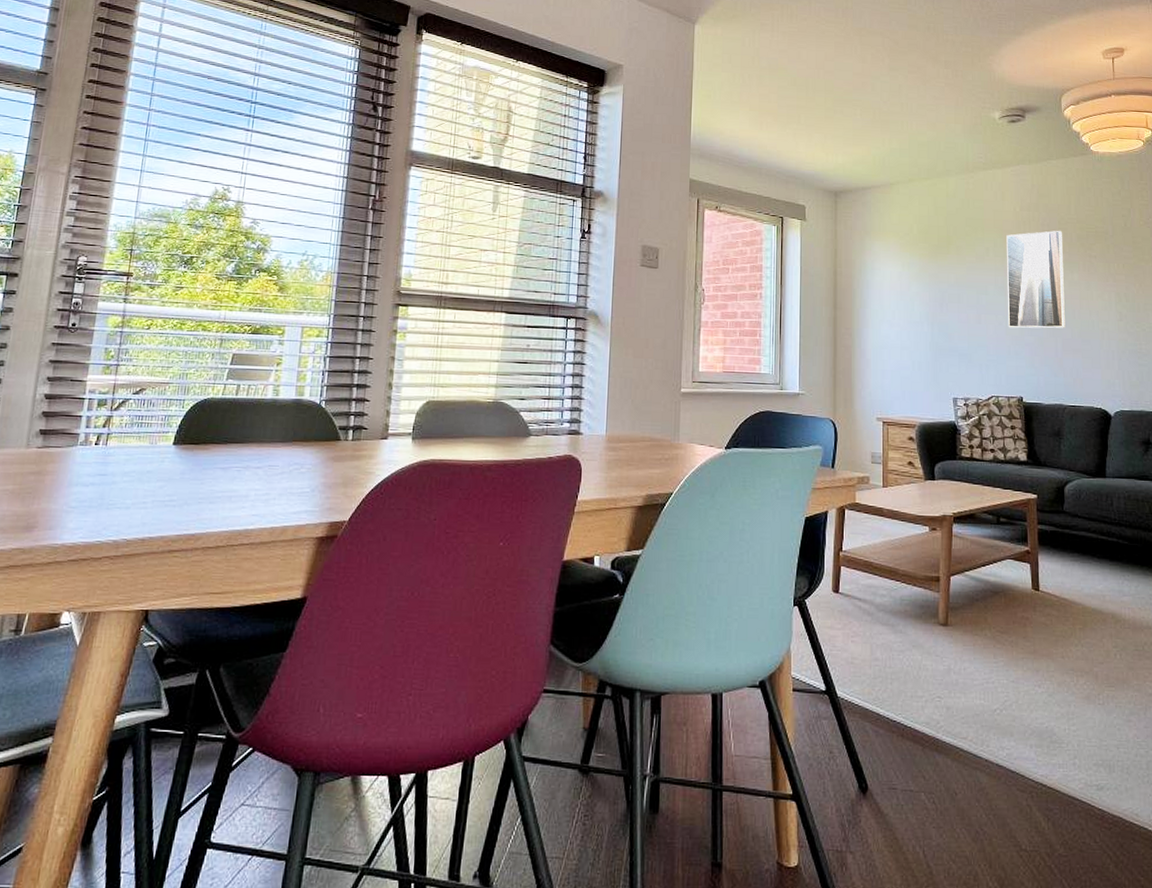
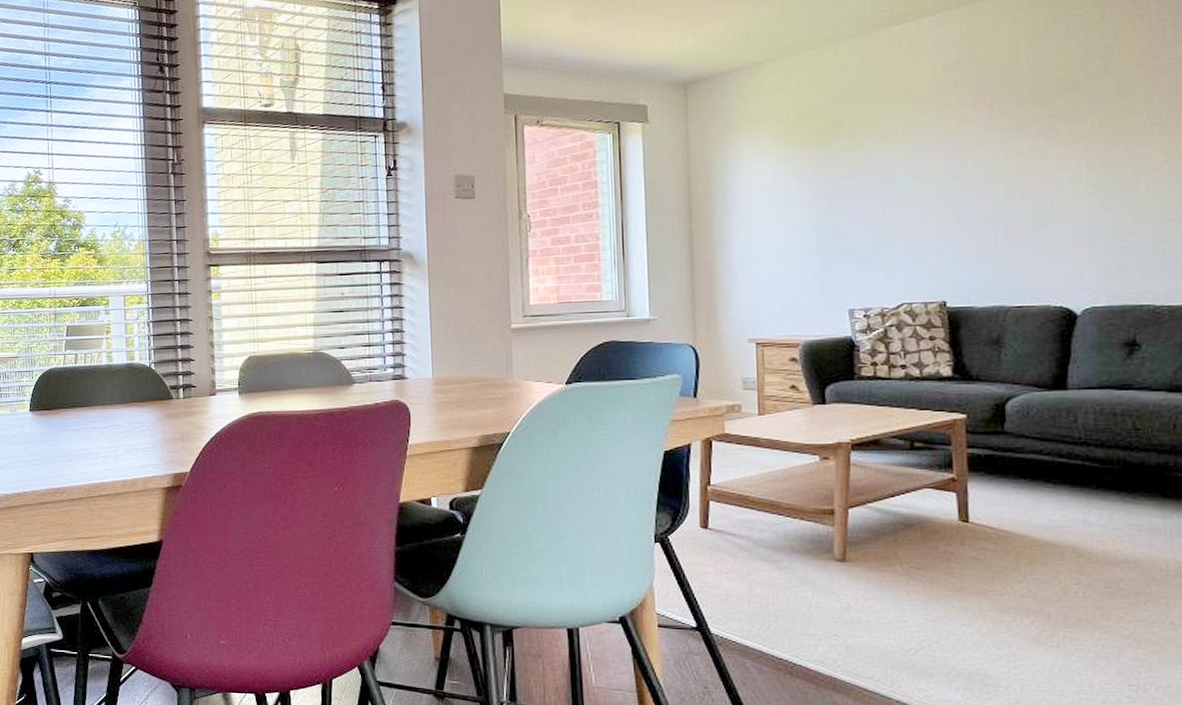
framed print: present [1006,230,1065,329] -> none [922,88,1009,220]

